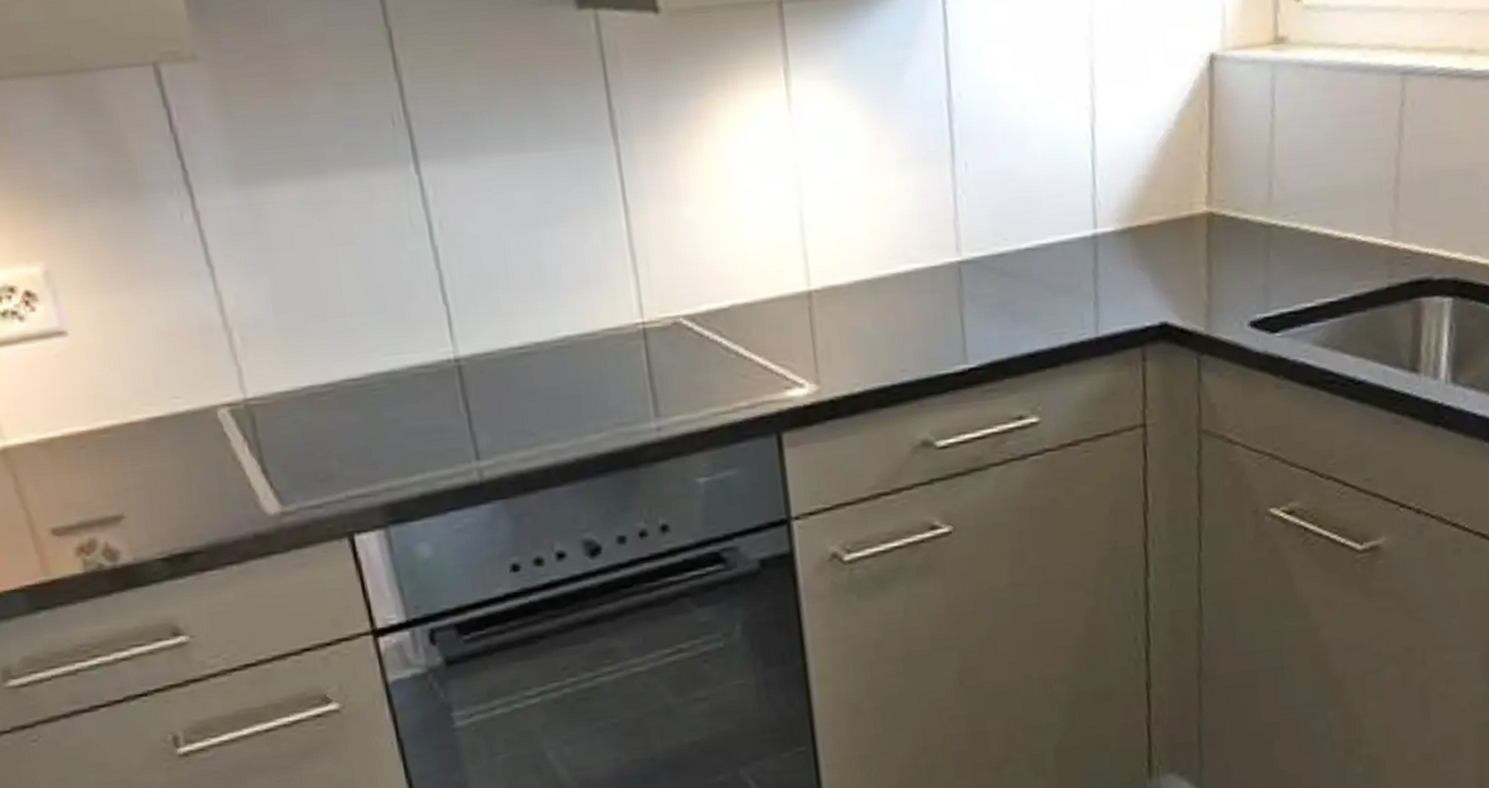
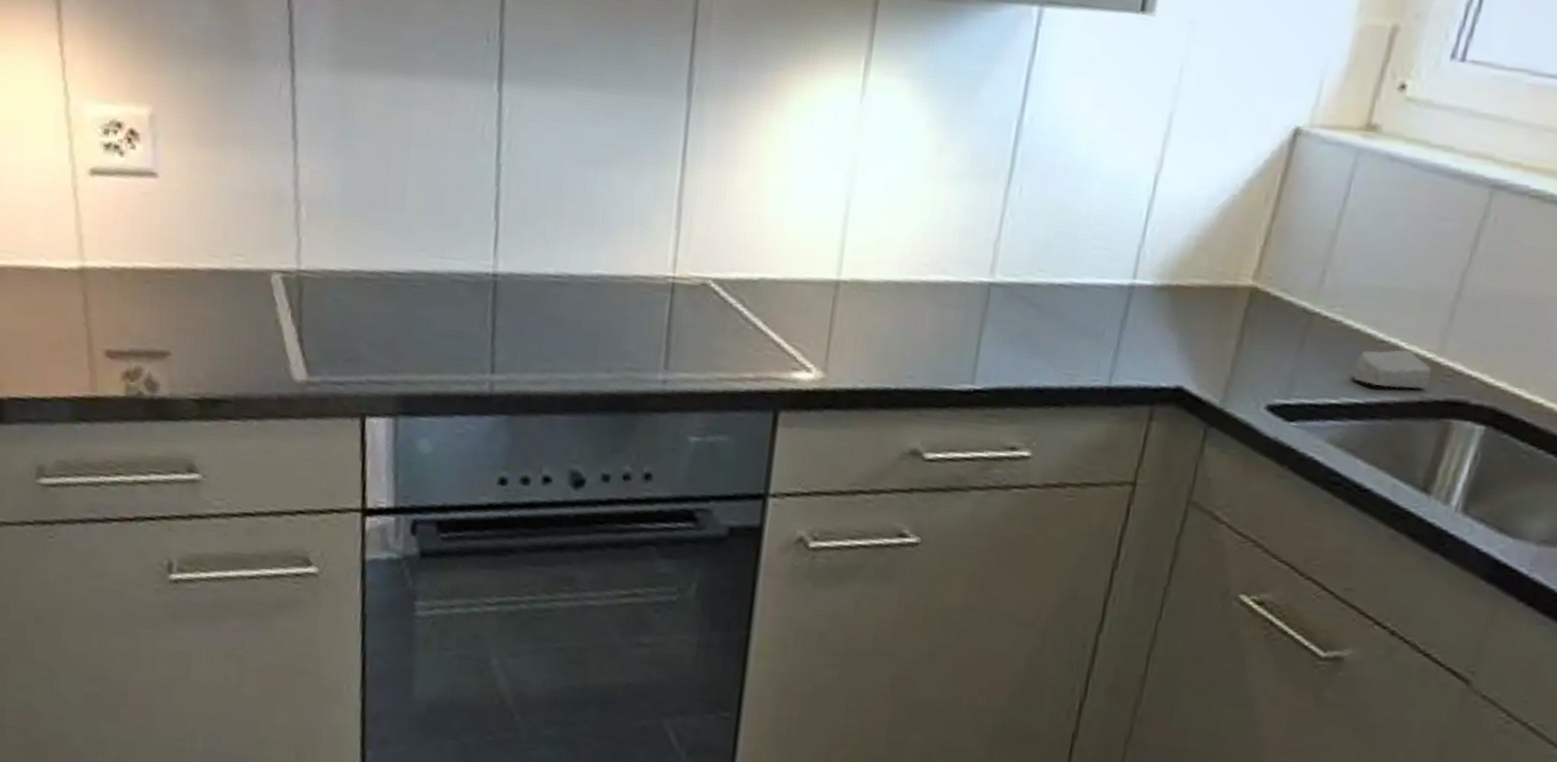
soap bar: none [1320,241,1393,282] -> present [1353,349,1432,389]

